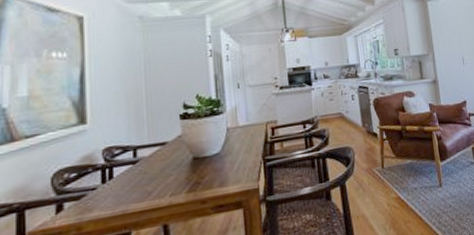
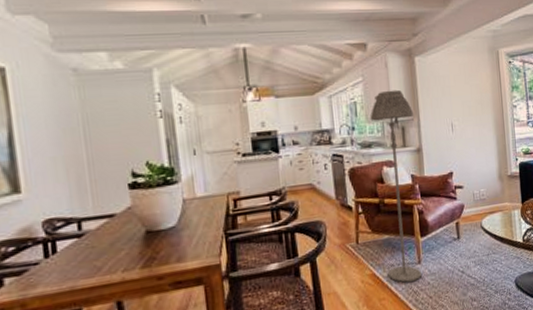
floor lamp: none [390,29,443,206] -> present [370,89,422,283]

